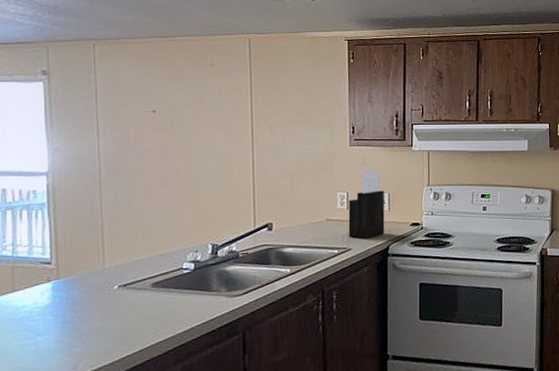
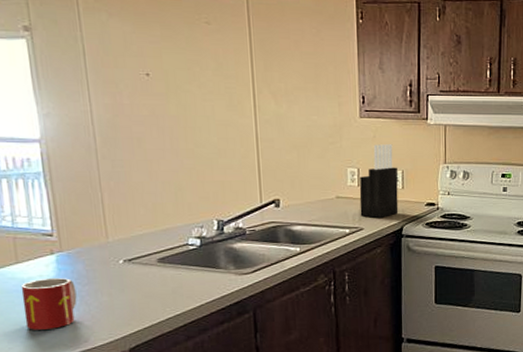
mug: none [14,305,69,359] -> present [21,278,77,330]

